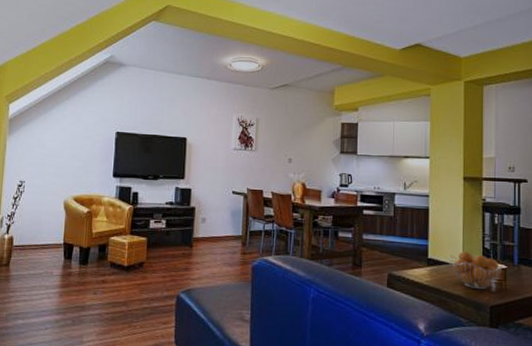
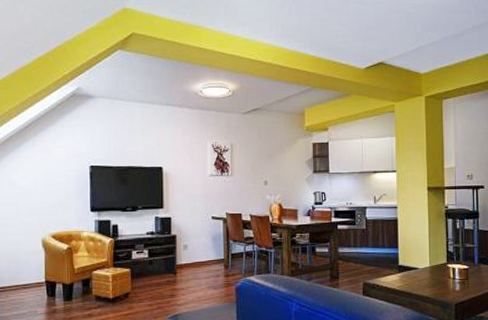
fruit basket: present [450,251,504,290] -> none [418,256,466,290]

